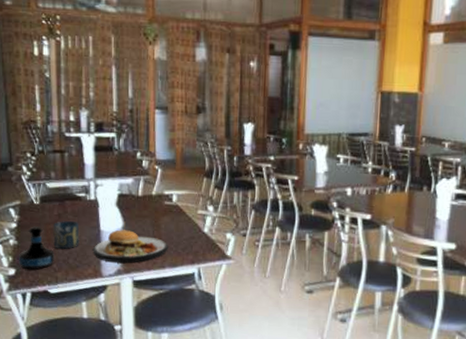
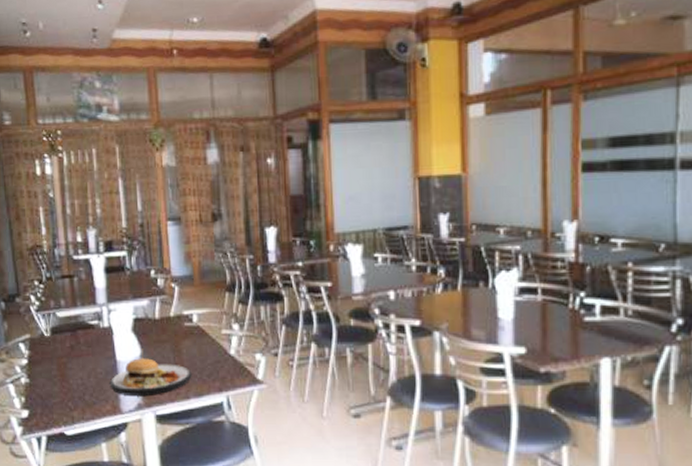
tequila bottle: present [19,226,54,270] -> none [31,361,69,411]
cup: present [52,220,80,249] -> none [65,352,95,384]

